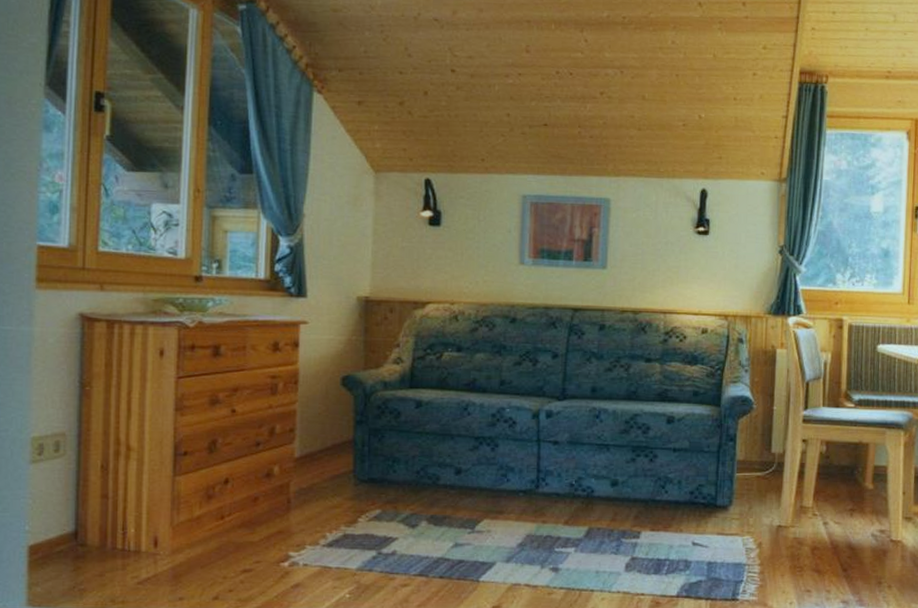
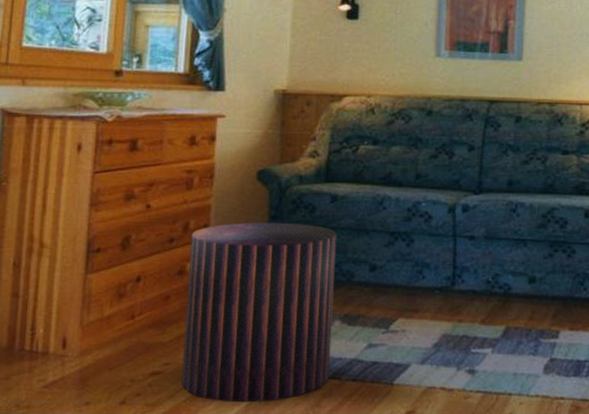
stool: none [273,426,423,598] -> present [181,222,337,403]

